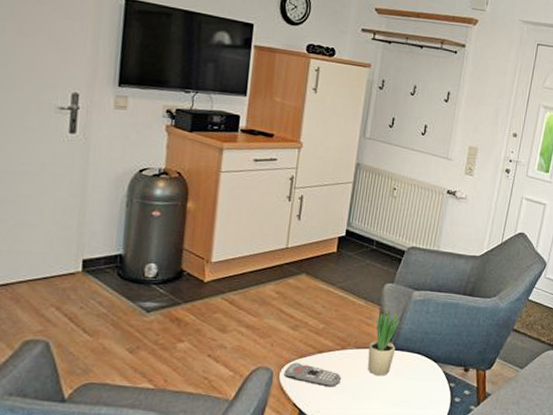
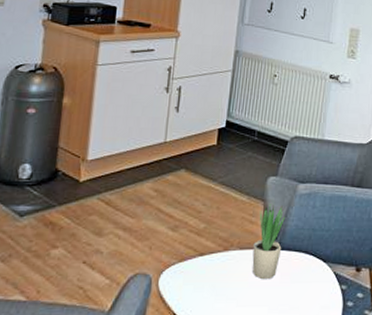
remote control: present [284,362,341,387] -> none [163,267,224,294]

